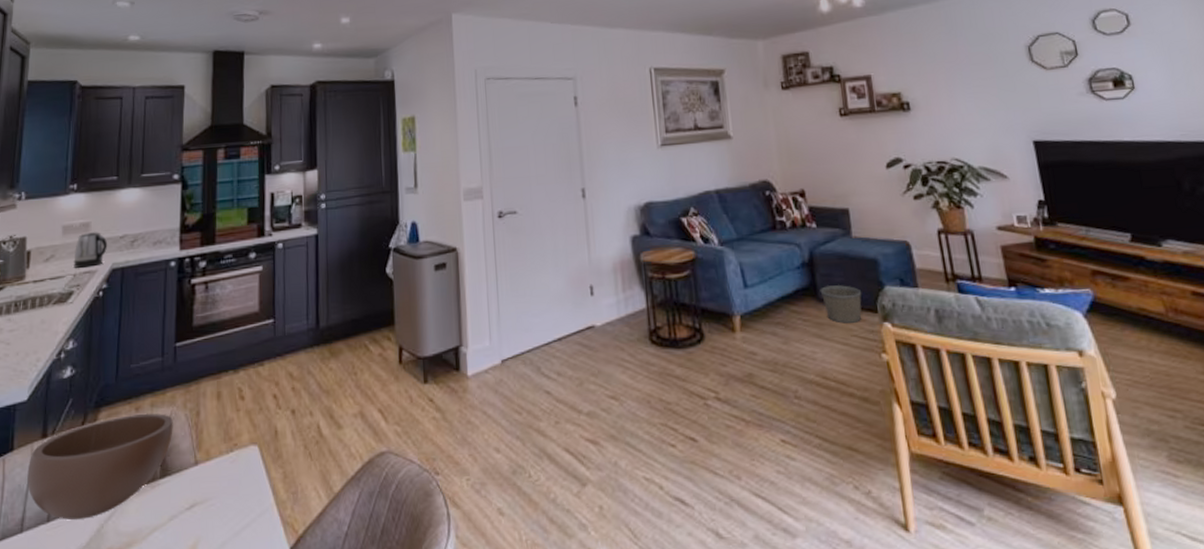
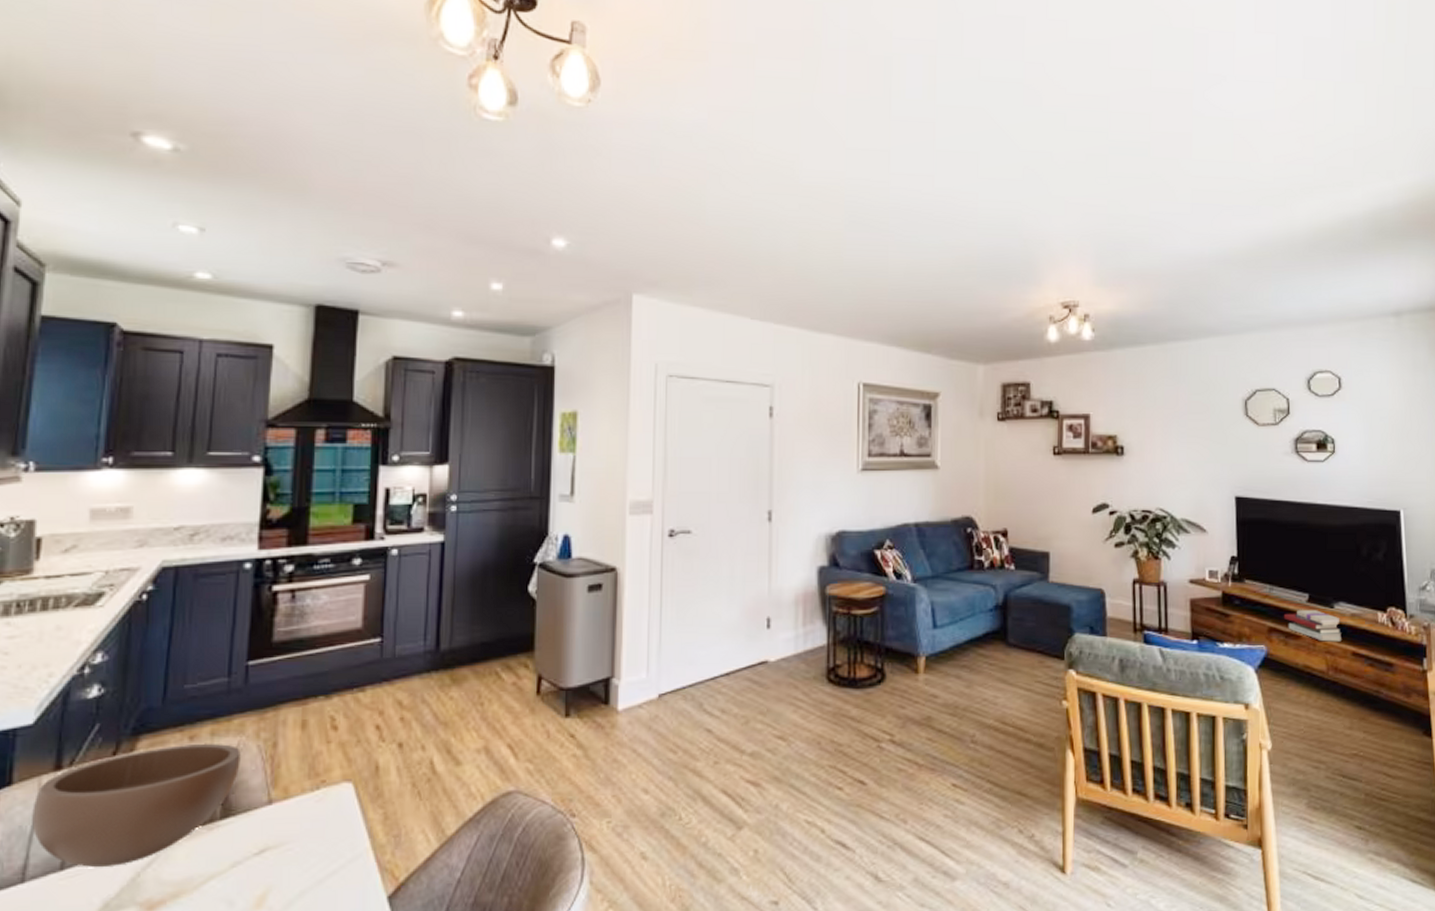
kettle: present [74,232,108,268] -> none [105,520,157,563]
basket: present [820,285,862,324] -> none [1010,630,1051,669]
books: none [1105,249,1177,283] -> present [1283,610,1341,642]

